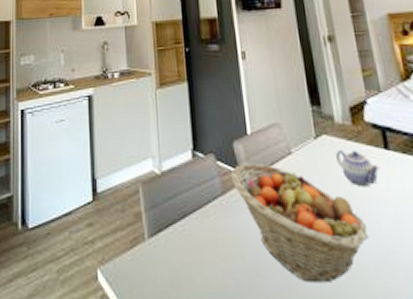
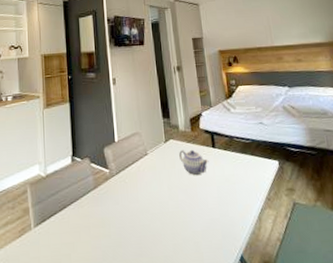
fruit basket: present [231,162,369,283] -> none [102,163,199,247]

